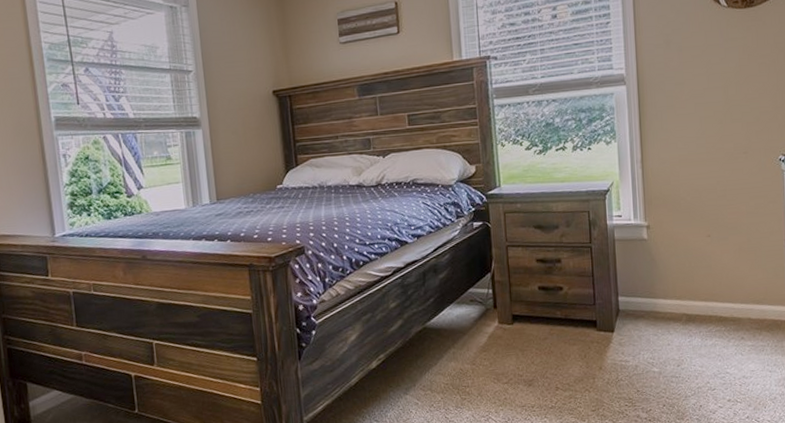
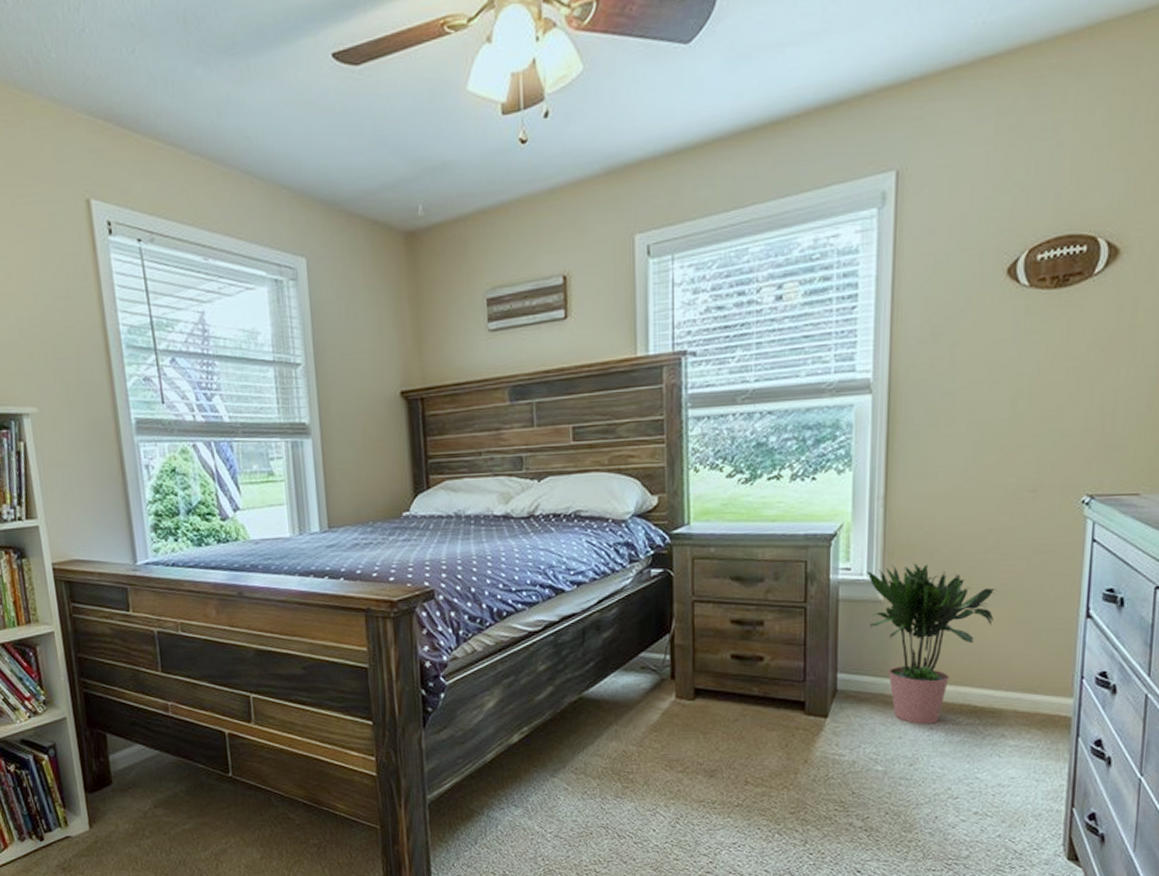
potted plant: none [633,209,727,333] -> present [867,563,996,724]

